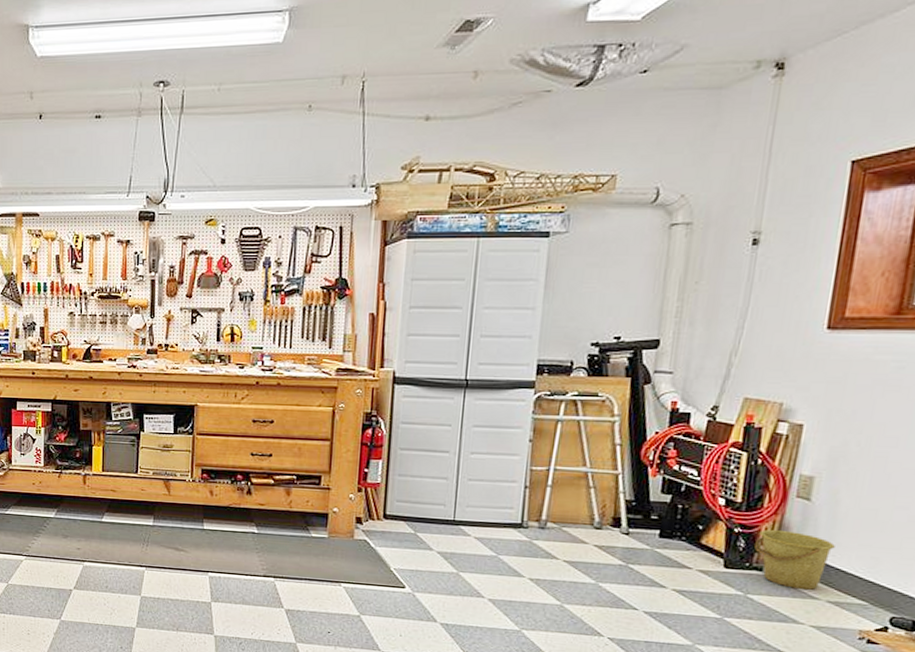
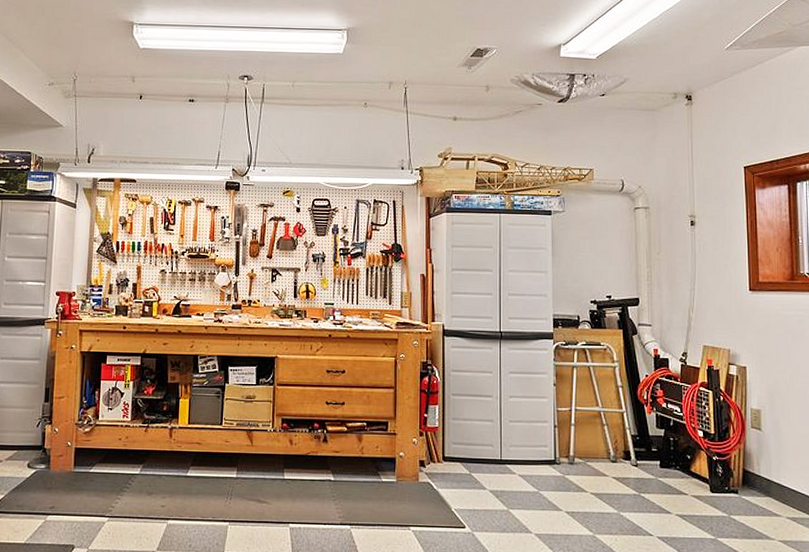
bucket: present [754,530,835,590] -> none [729,457,784,508]

